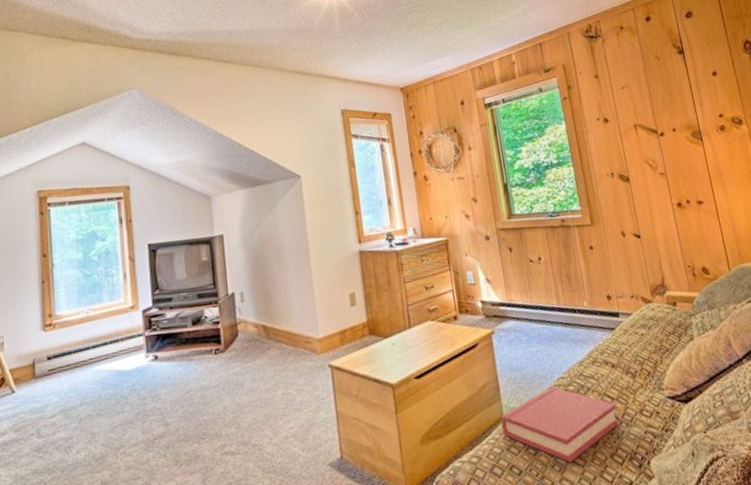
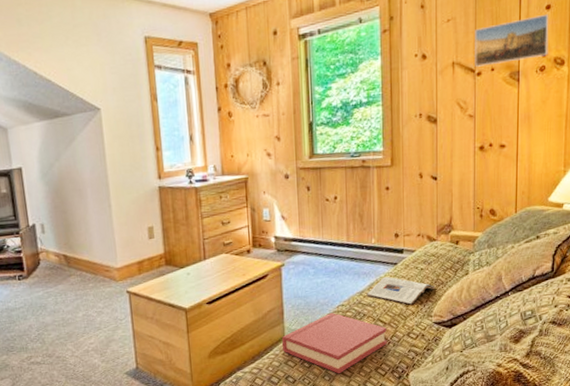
magazine: none [587,343,662,376] -> present [366,276,436,305]
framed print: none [650,79,725,128] -> present [475,13,549,67]

